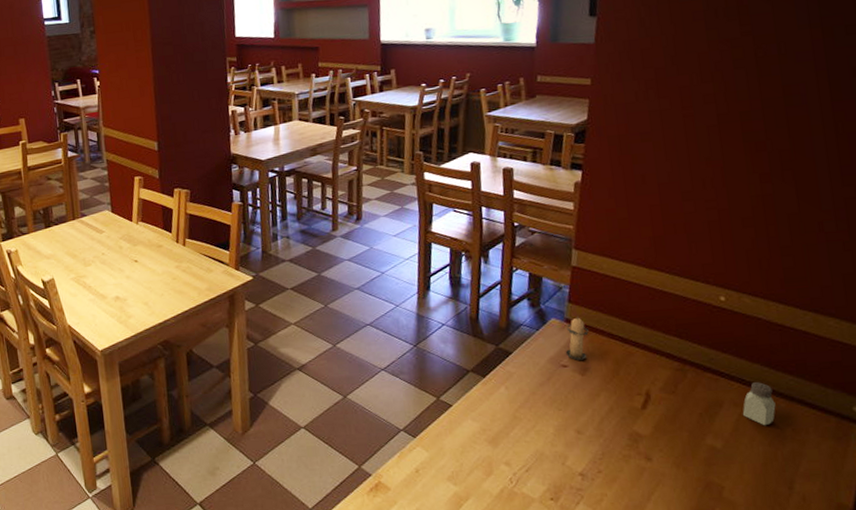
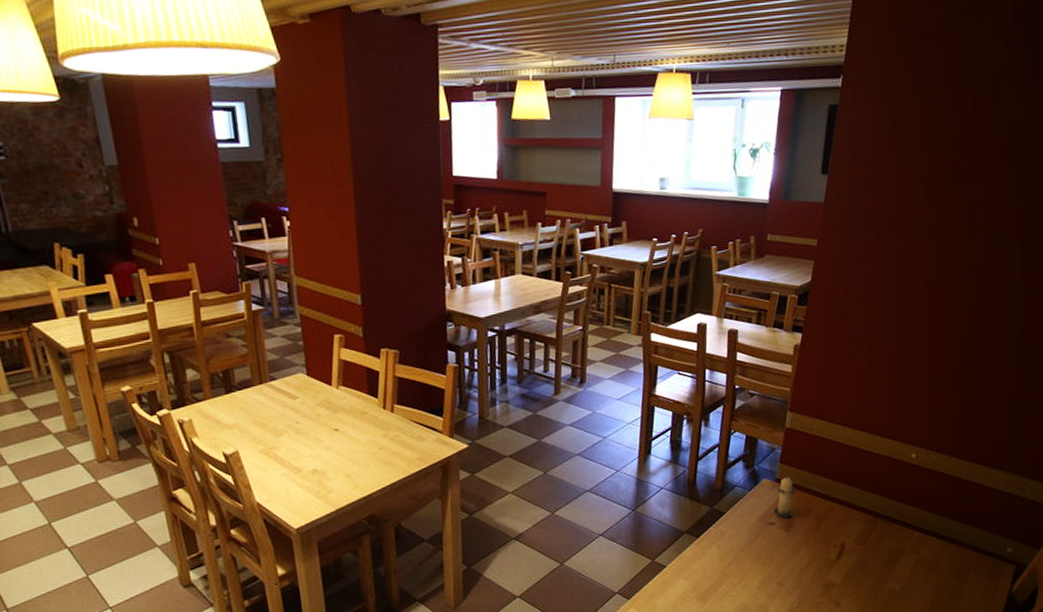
saltshaker: present [742,382,776,426] -> none [919,530,947,569]

